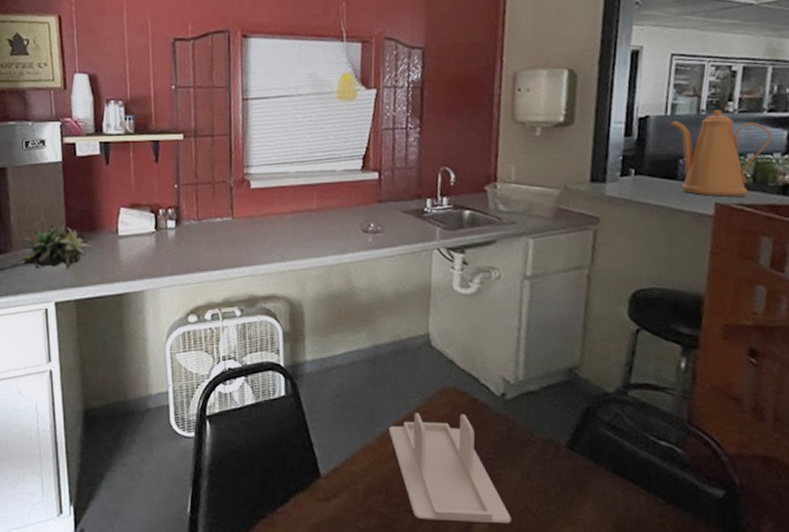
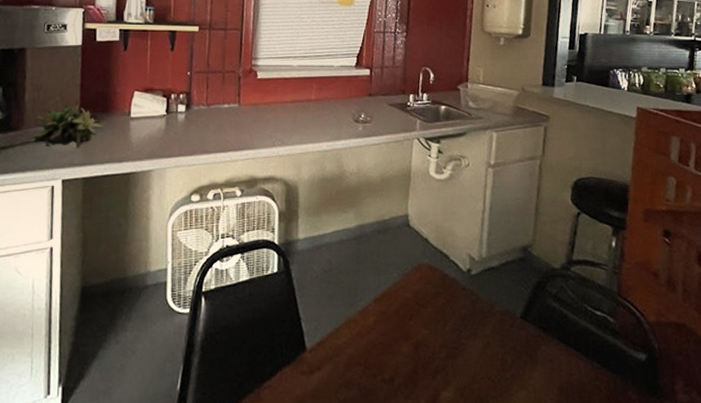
napkin holder: present [389,413,512,524] -> none [370,287,474,391]
coffee pot: present [667,109,772,197] -> none [601,31,678,103]

